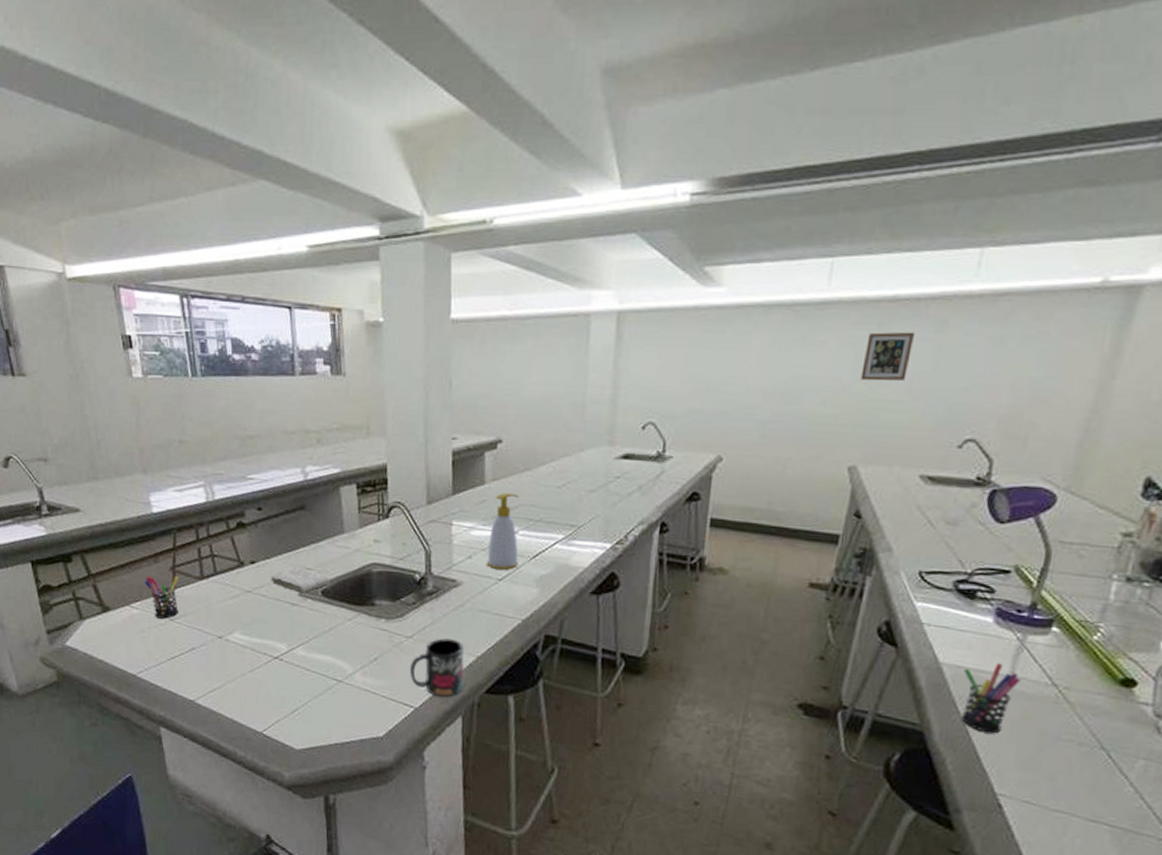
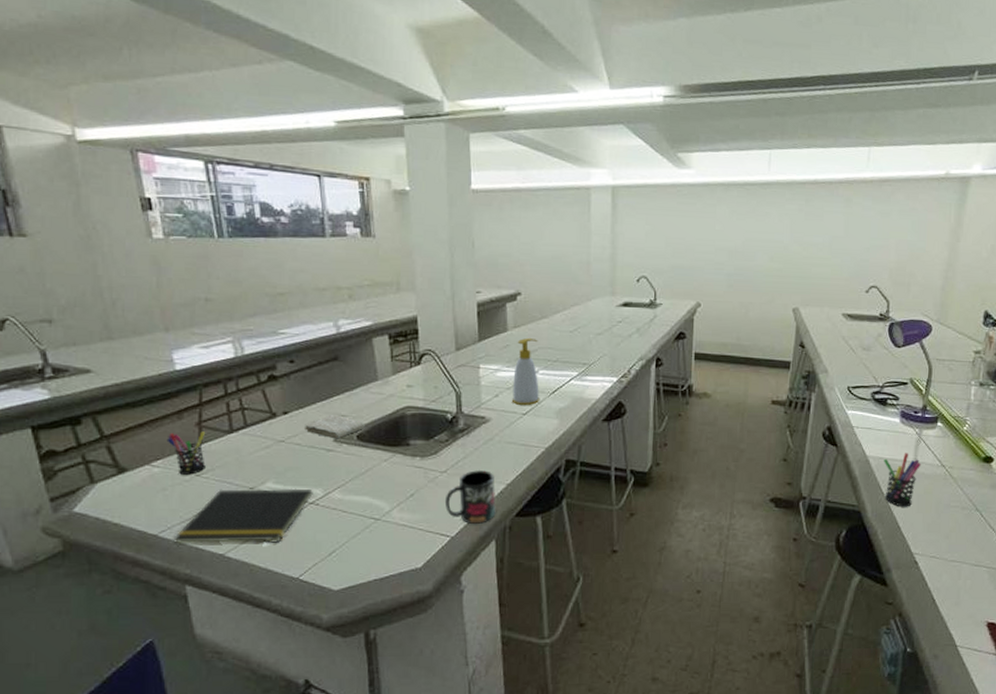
notepad: none [150,635,278,695] -> present [173,488,313,544]
picture frame: present [860,331,916,381] -> none [796,206,831,243]

